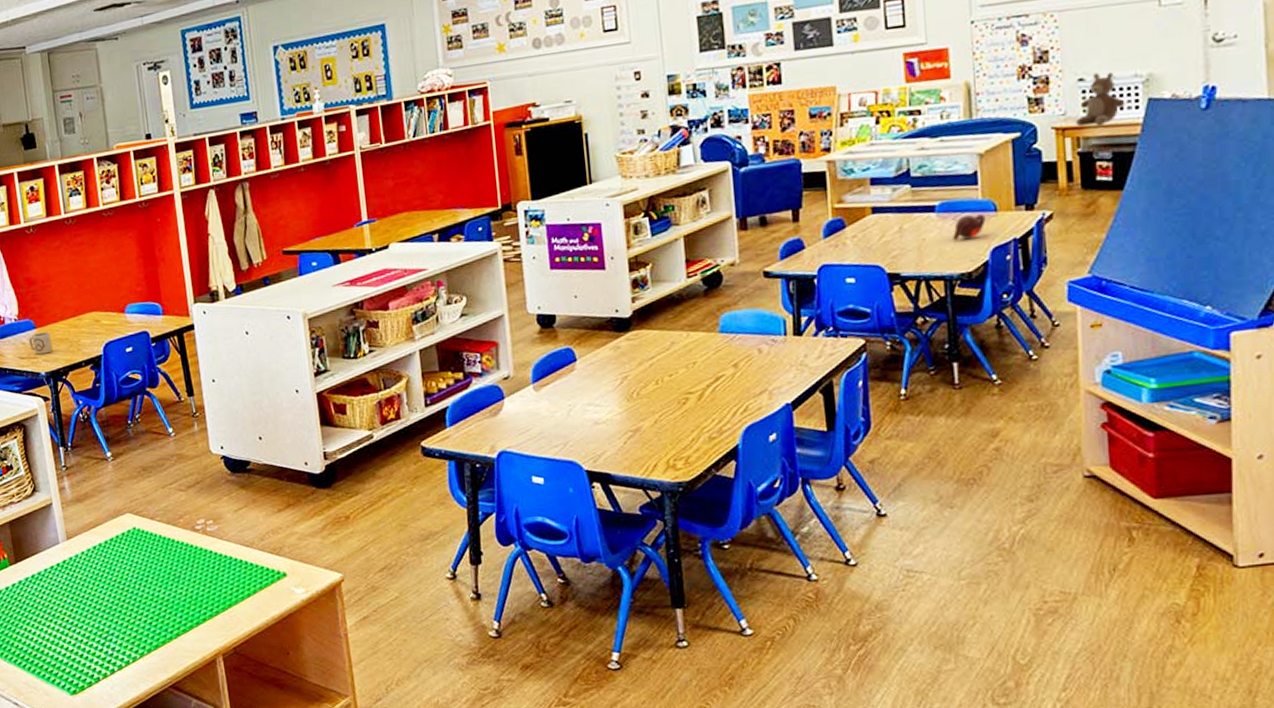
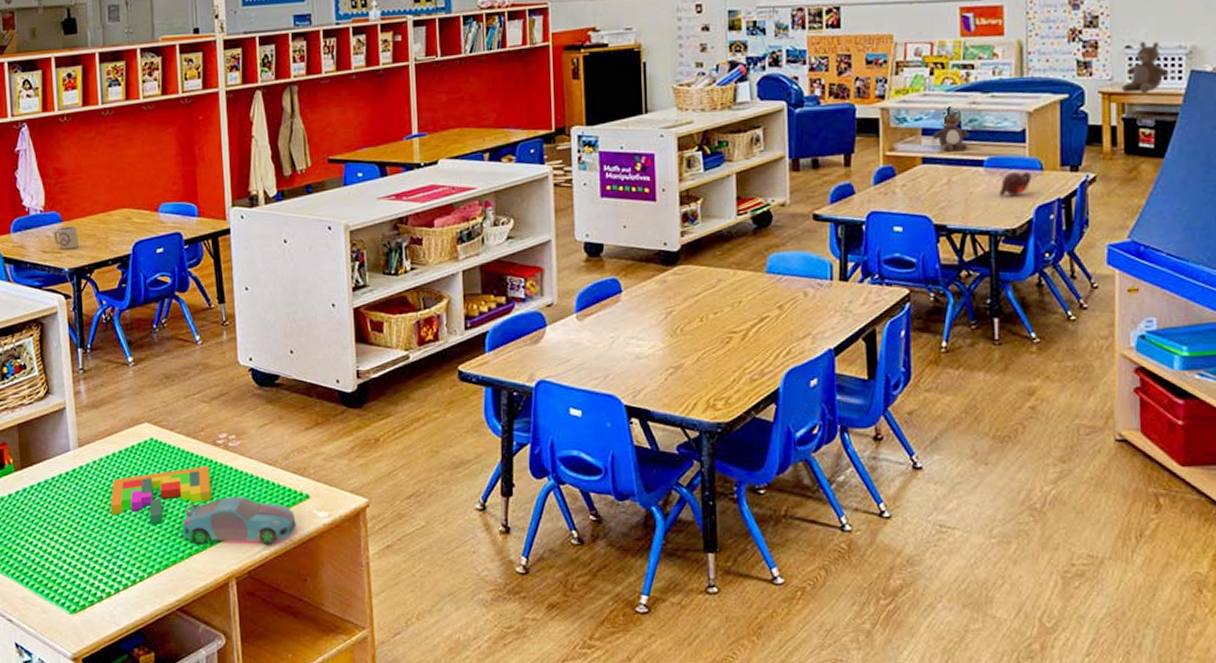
toy building blocks: none [100,550,194,610] -> present [110,465,211,526]
toy car: none [168,578,276,627] -> present [182,496,297,546]
stuffed animal: none [881,156,919,200] -> present [932,109,969,152]

